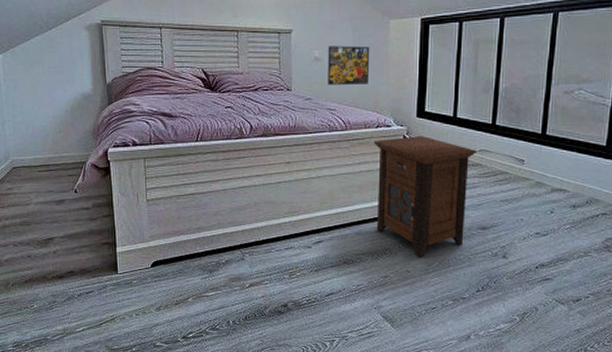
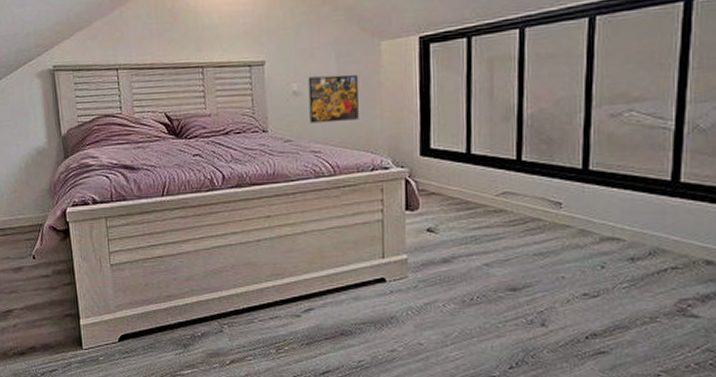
nightstand: present [373,135,477,258] -> none [368,177,499,328]

